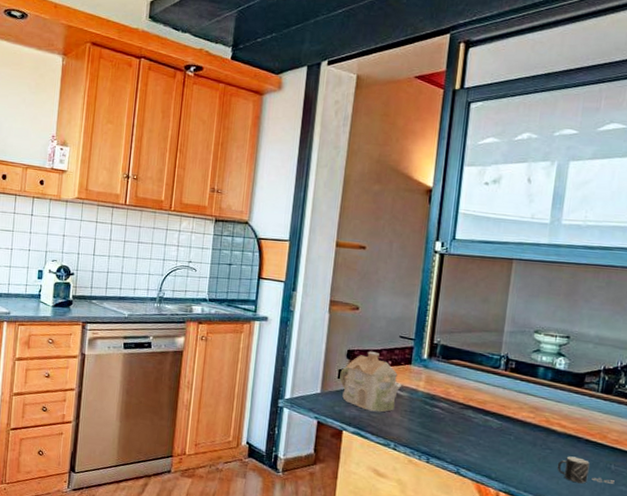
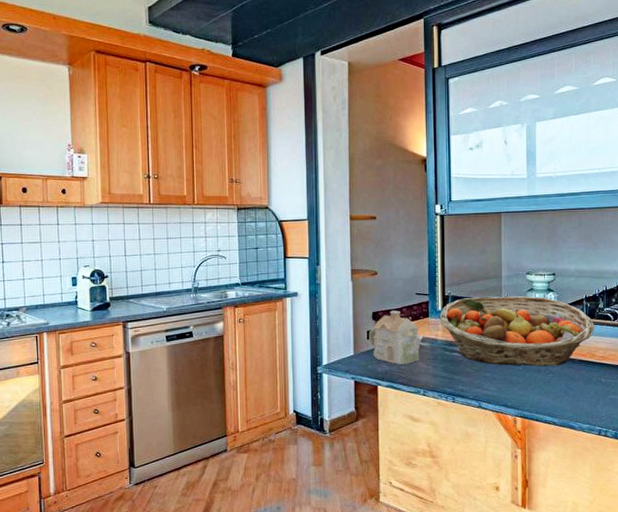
fruit basket: none [423,349,611,442] -> present [439,296,595,367]
mug: present [557,456,615,484] -> none [559,376,606,399]

